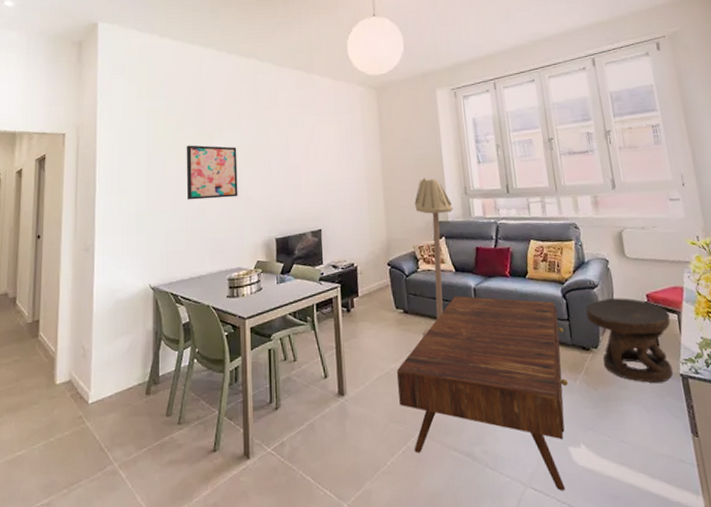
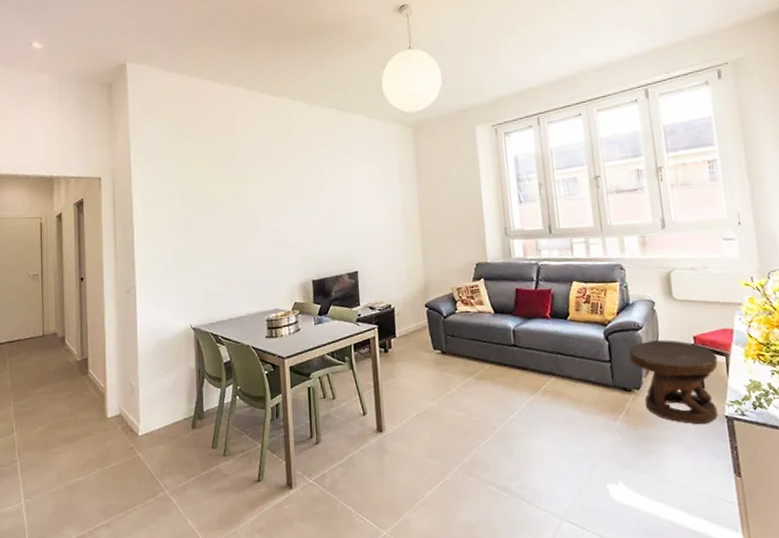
wall art: present [186,145,238,200] -> none [220,187,274,243]
coffee table: present [397,295,568,491] -> none [435,337,608,525]
floor lamp: present [415,177,453,337] -> none [453,218,493,377]

